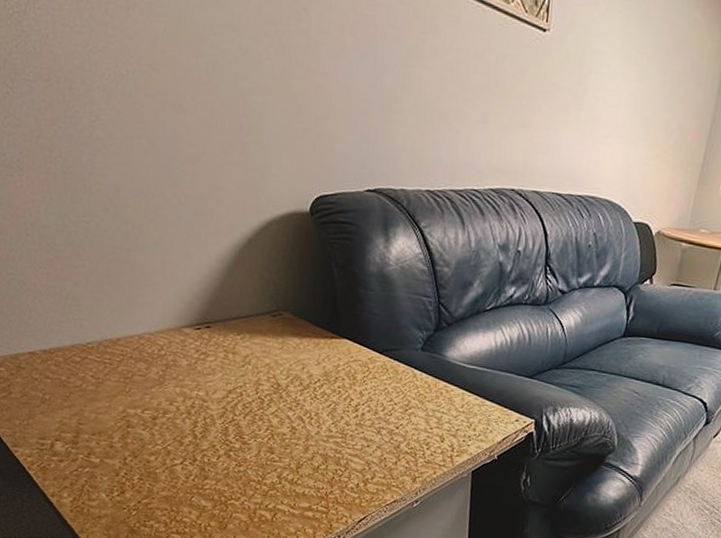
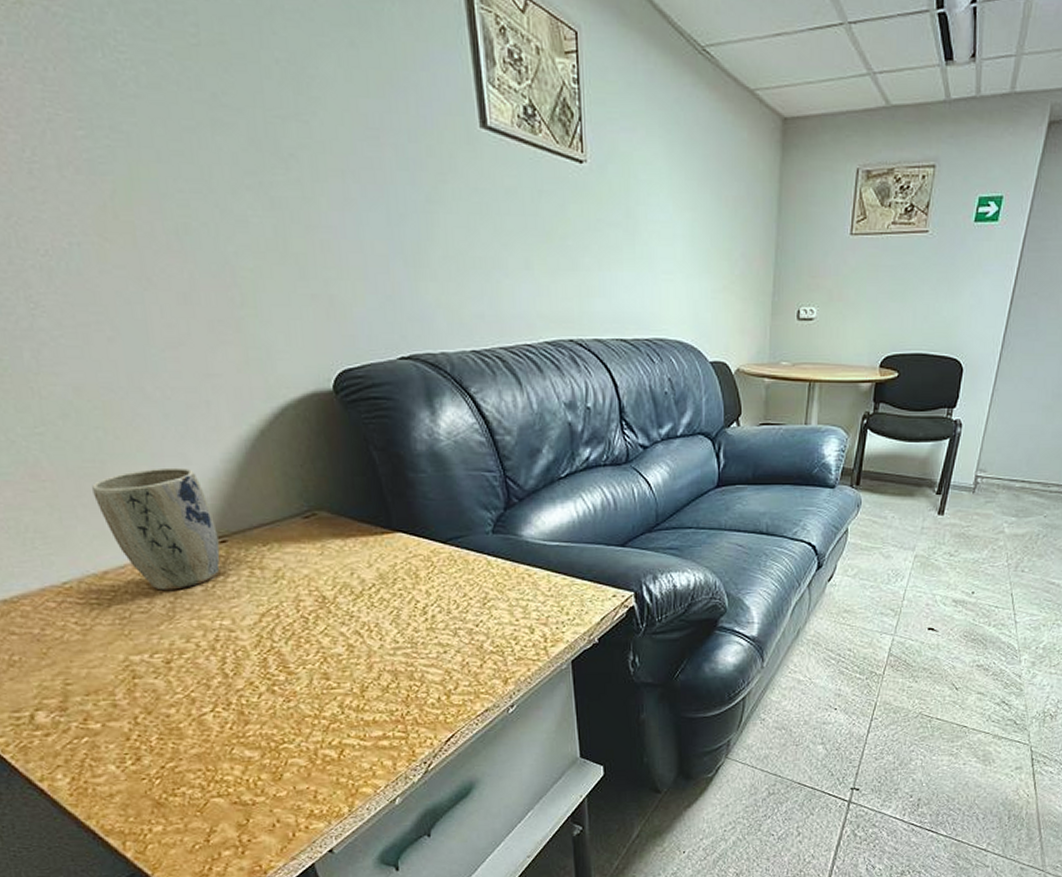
plant pot: none [118,260,205,361] -> present [92,467,220,591]

